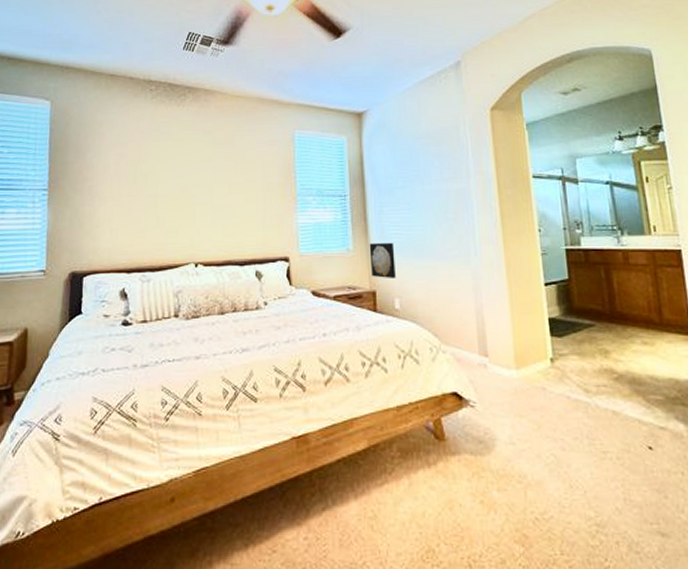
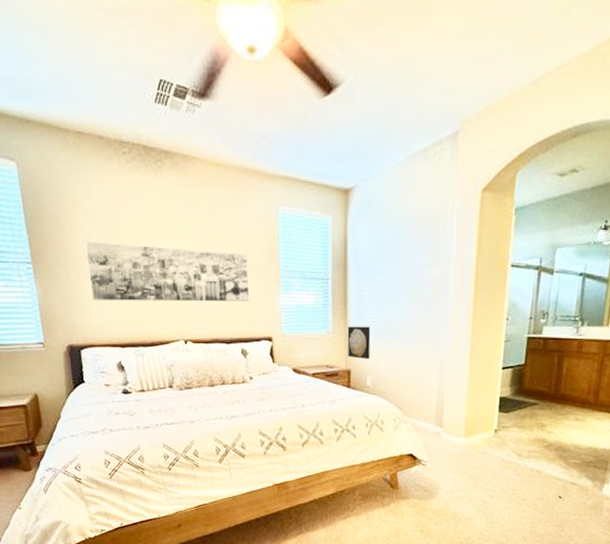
wall art: none [103,167,266,224] -> present [85,241,250,302]

